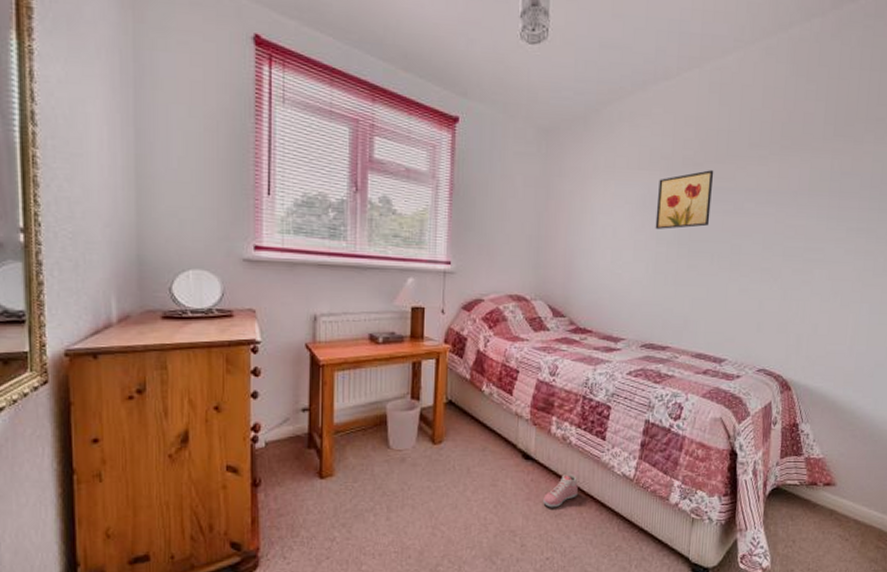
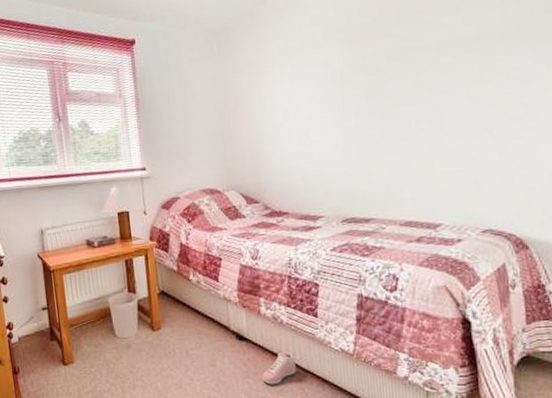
wall art: present [655,170,714,229] -> none [337,32,401,103]

